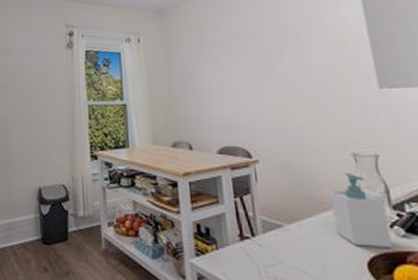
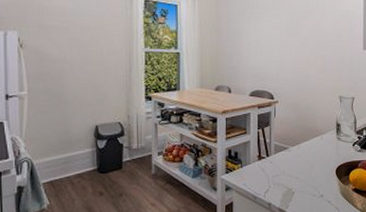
soap bottle: present [329,173,394,247] -> none [321,110,353,159]

